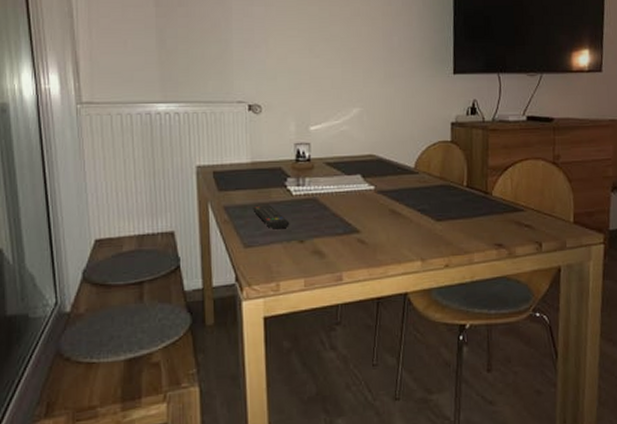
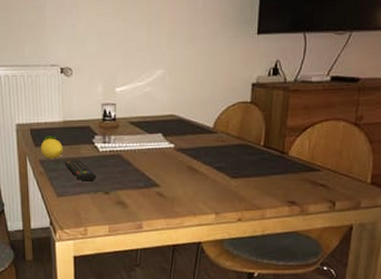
fruit: none [224,179,252,205] -> present [40,136,64,159]

